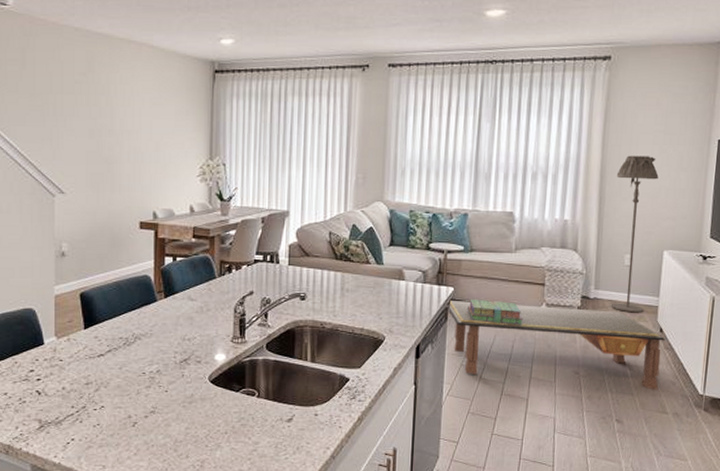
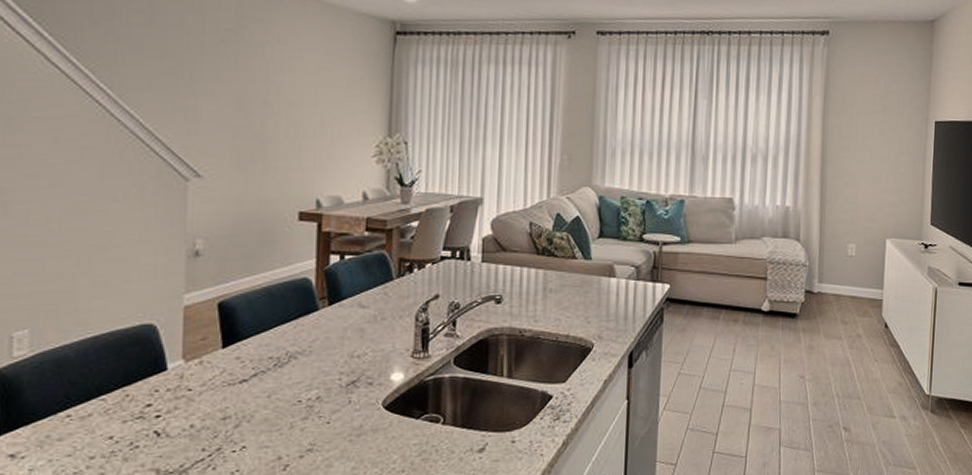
coffee table: present [447,300,665,389] -> none [663,298,890,391]
stack of books: present [467,299,523,325] -> none [685,297,745,325]
floor lamp: present [611,155,659,313] -> none [836,137,879,308]

